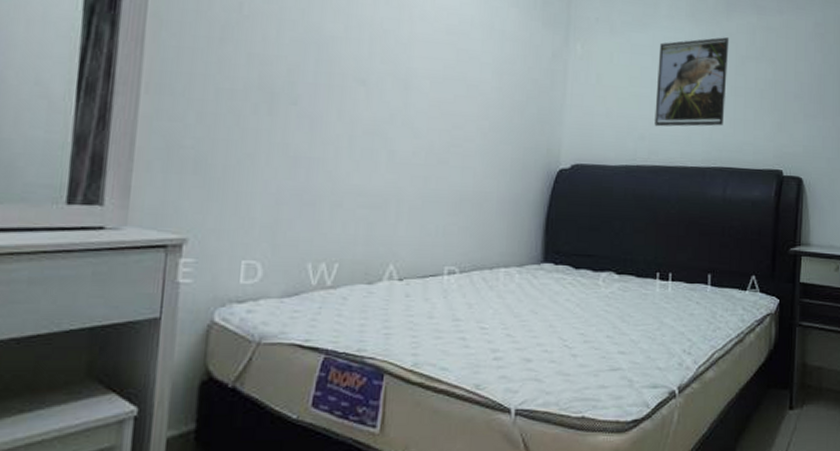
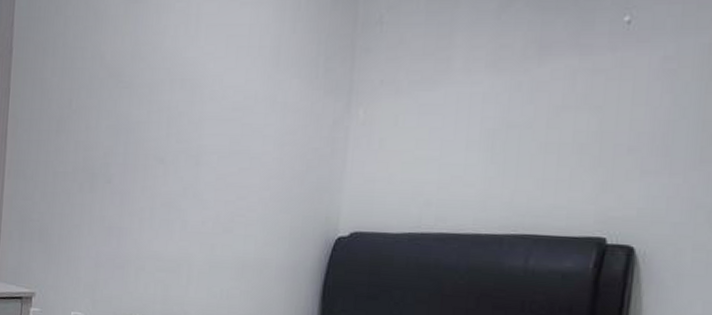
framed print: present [654,37,730,127] -> none [443,86,541,192]

